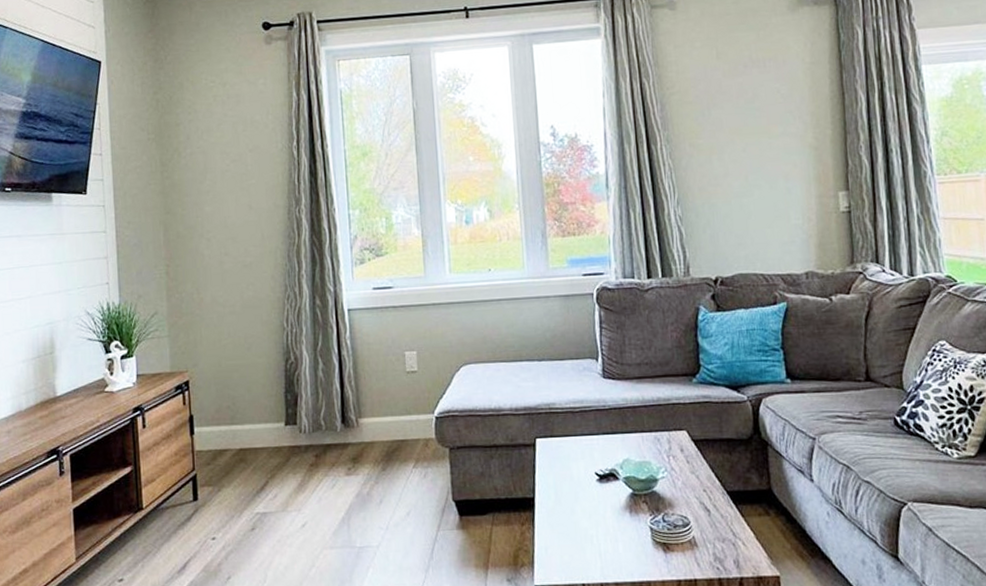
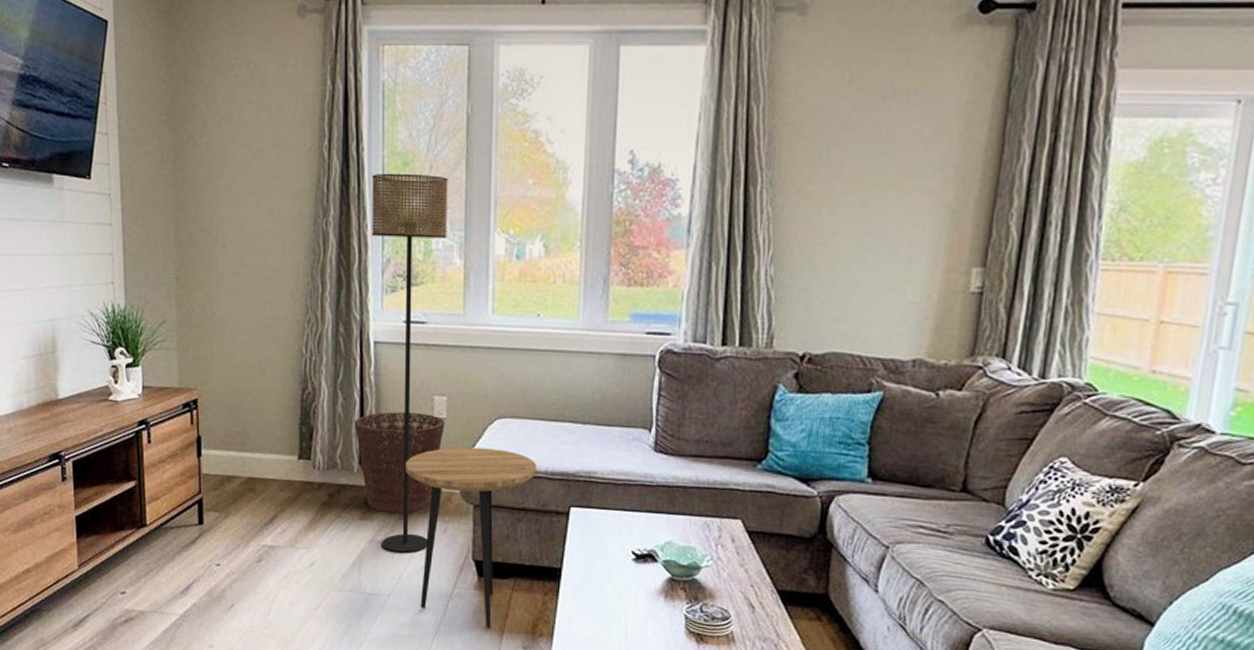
basket: none [335,369,417,466] -> present [354,412,445,514]
floor lamp: none [336,161,410,503] -> present [372,173,448,553]
side table: none [384,393,503,566] -> present [405,447,537,629]

